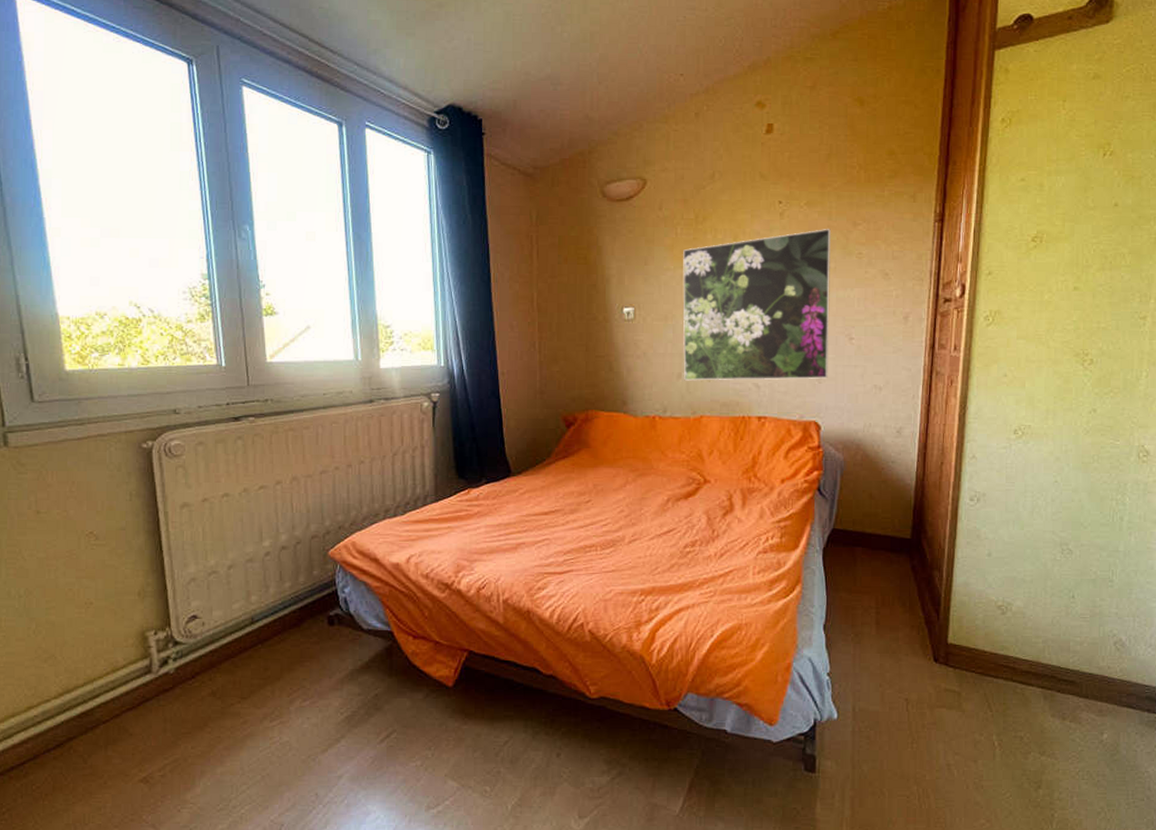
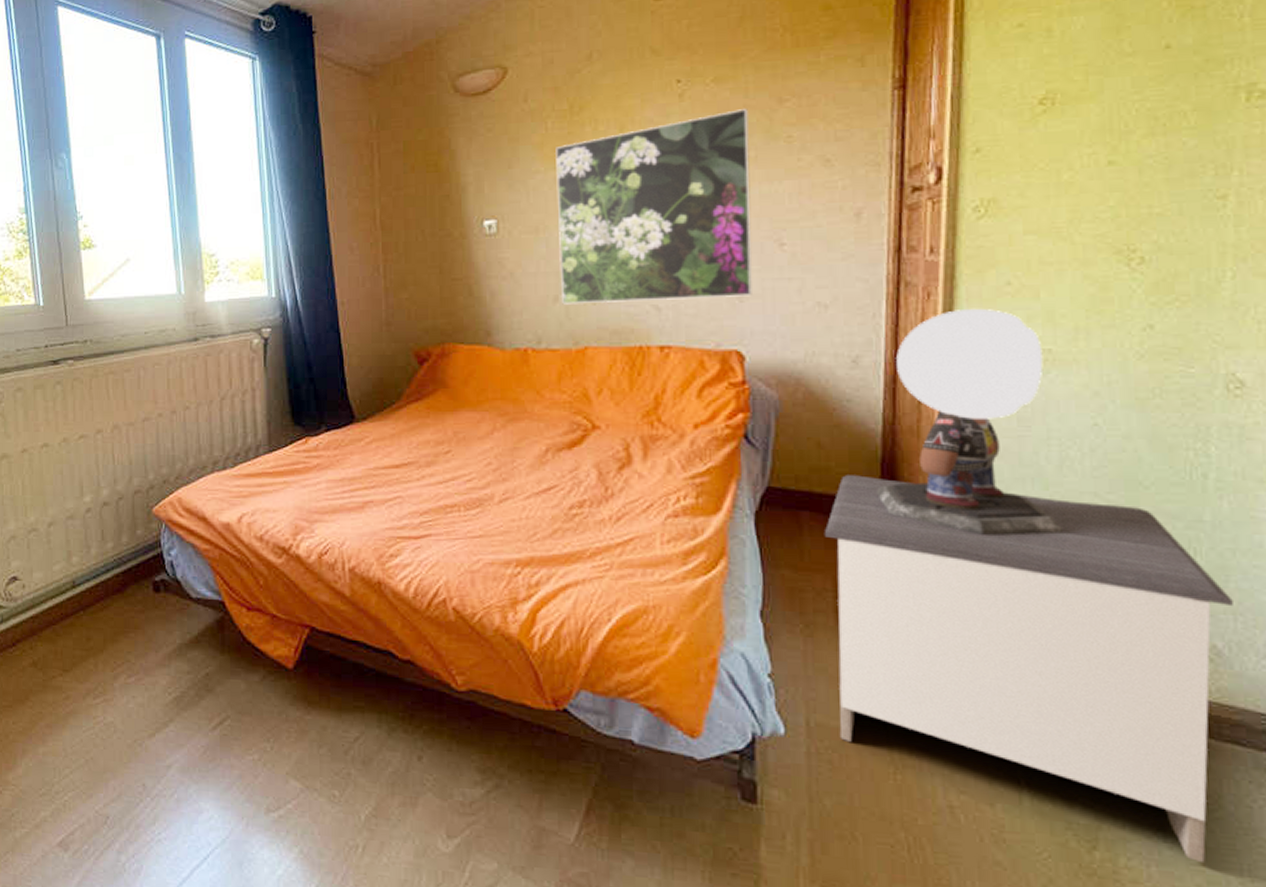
nightstand: none [871,519,1133,792] -> present [824,475,1233,864]
table lamp: none [910,393,1031,563] -> present [877,308,1062,535]

